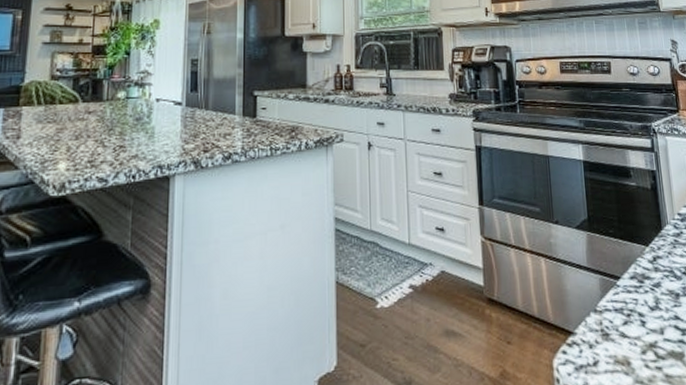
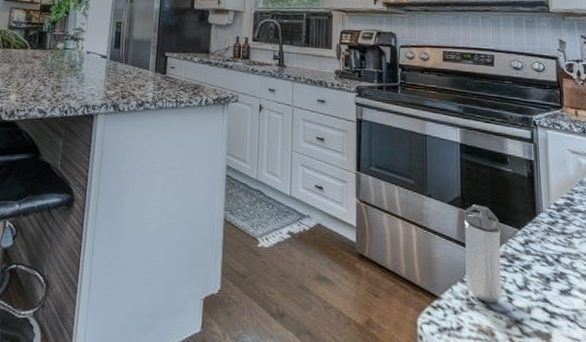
shaker: none [590,225,635,330] -> present [462,205,501,303]

